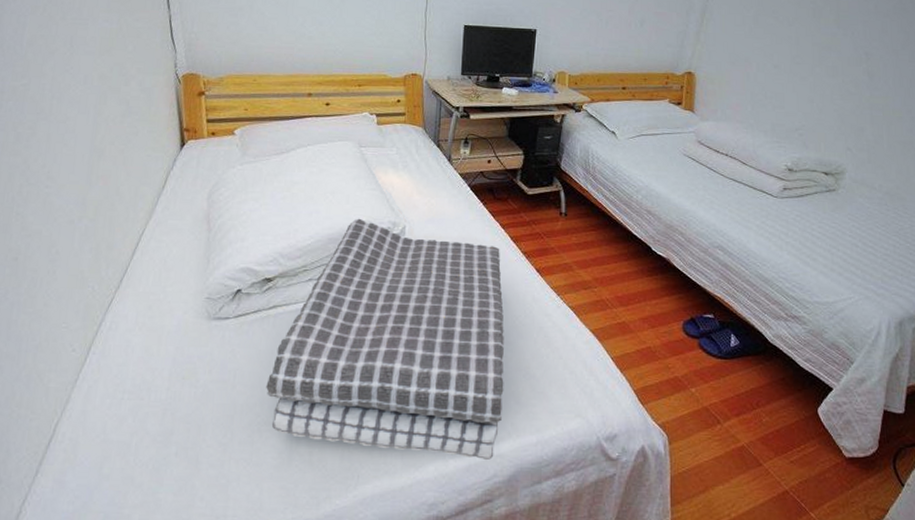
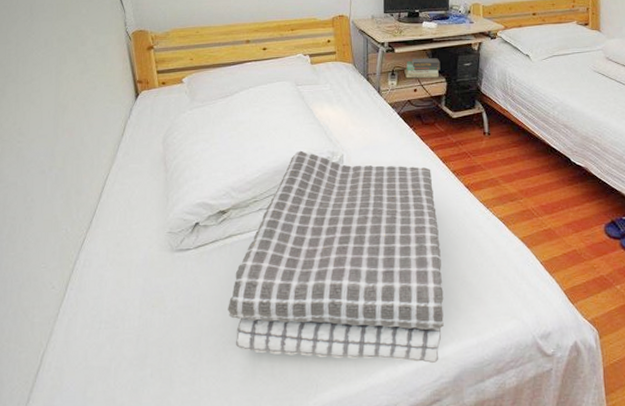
books: none [478,126,519,149] -> present [404,58,441,79]

